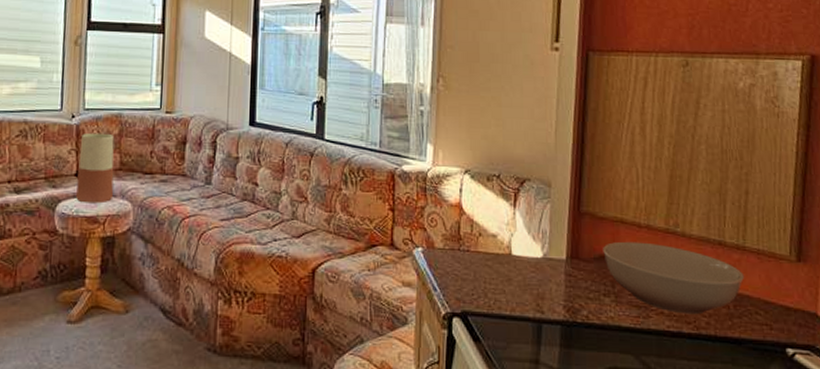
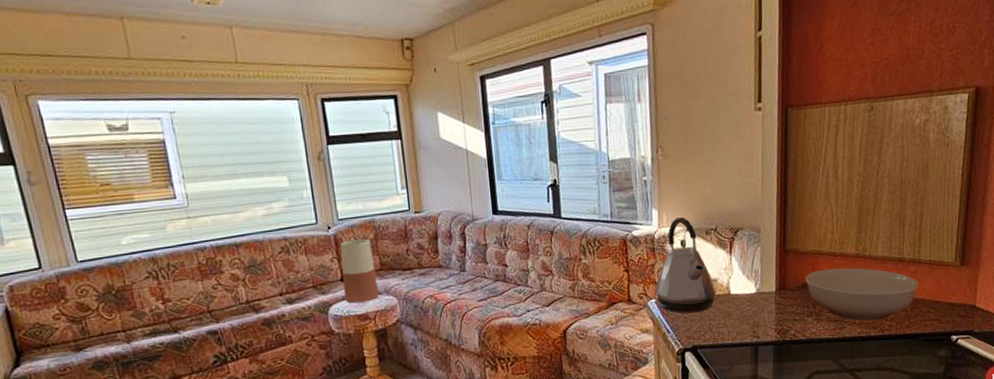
kettle: none [422,157,495,271] -> present [654,217,716,314]

